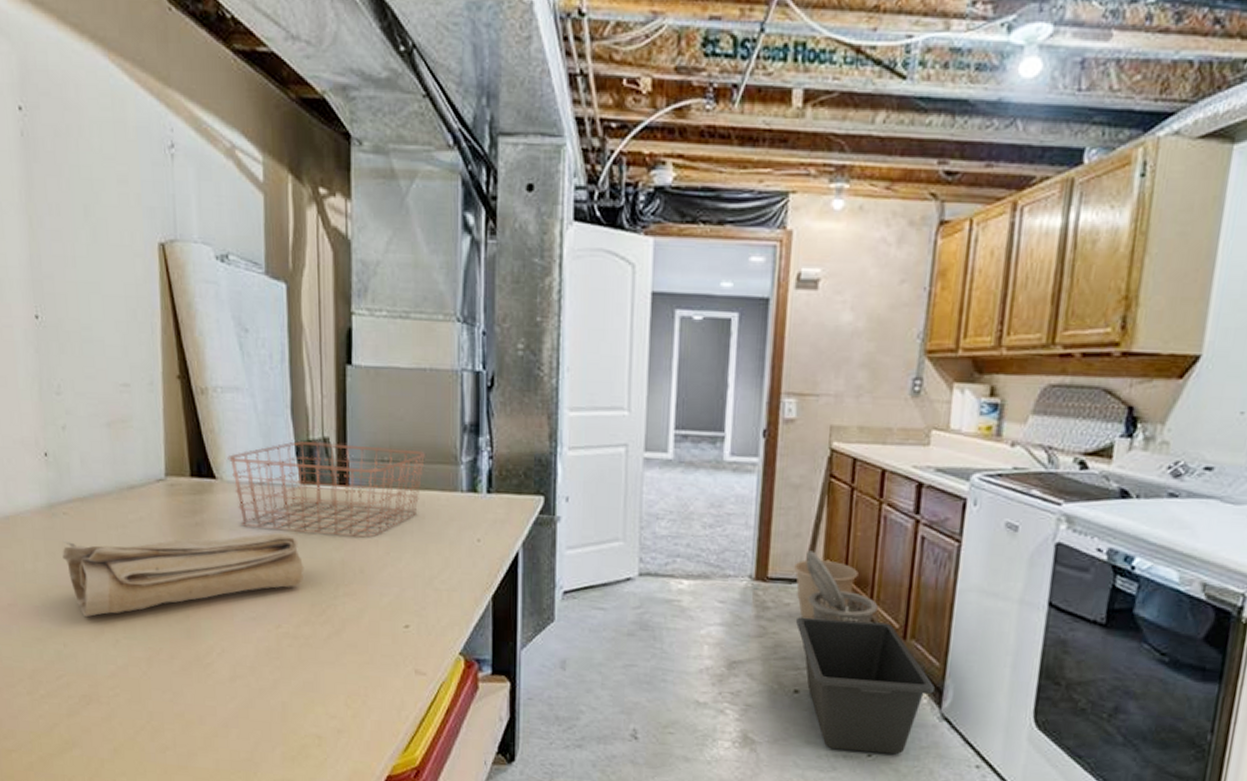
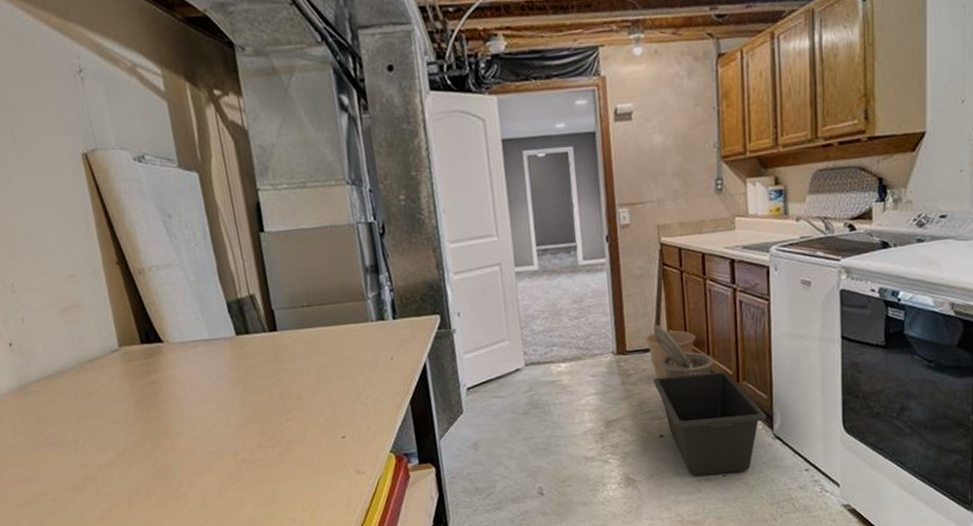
towel: present [62,532,305,617] -> none [37,377,252,474]
basket: present [227,441,426,538] -> none [170,293,338,378]

